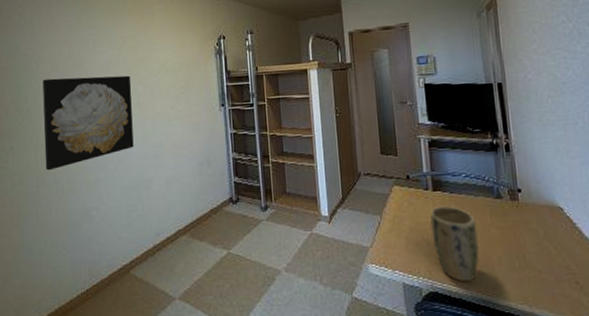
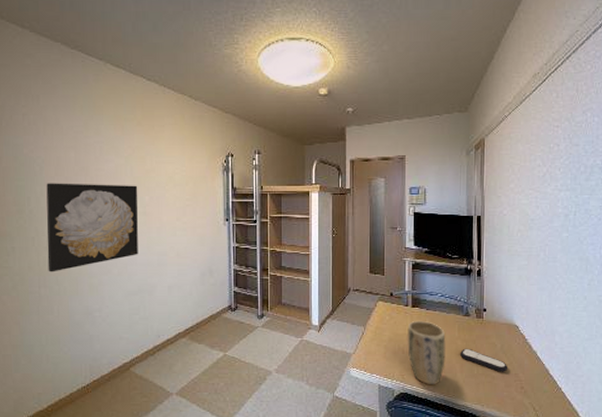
remote control: none [496,236,557,264] -> present [460,348,508,372]

